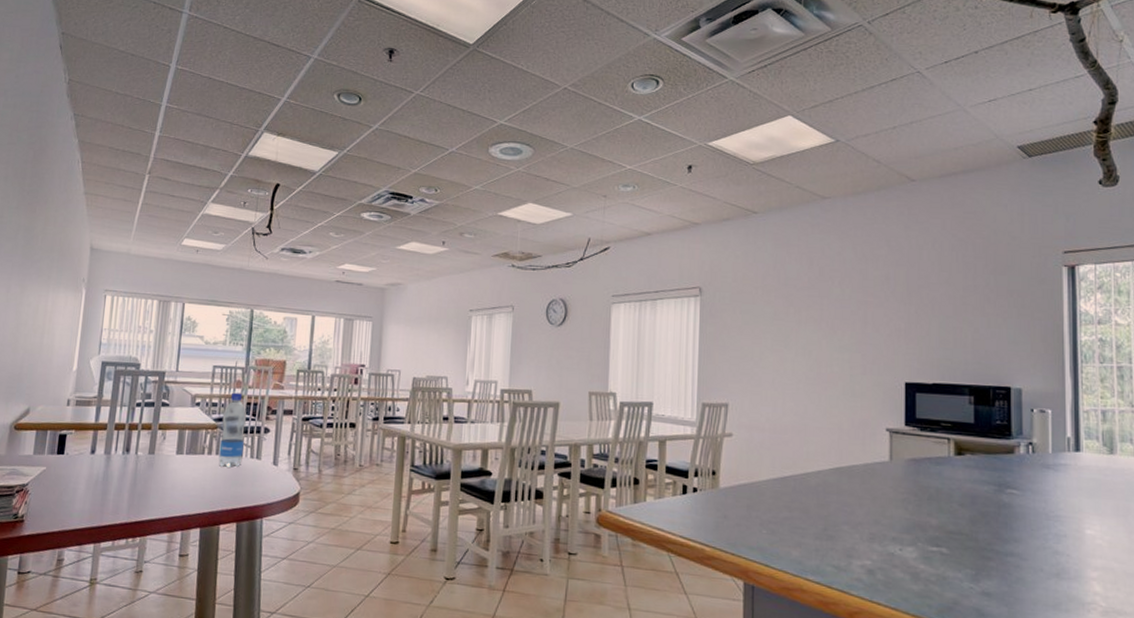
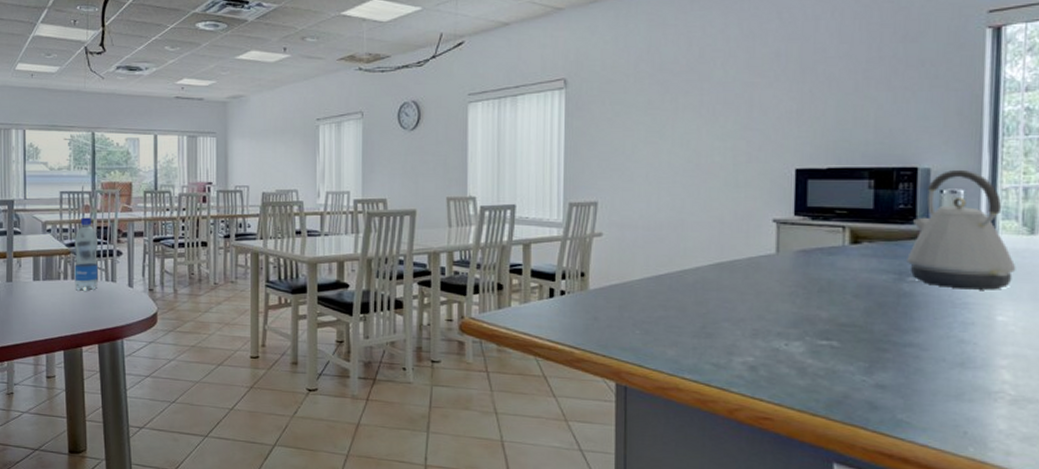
kettle: none [1005,391,1100,505] -> present [907,169,1016,290]

